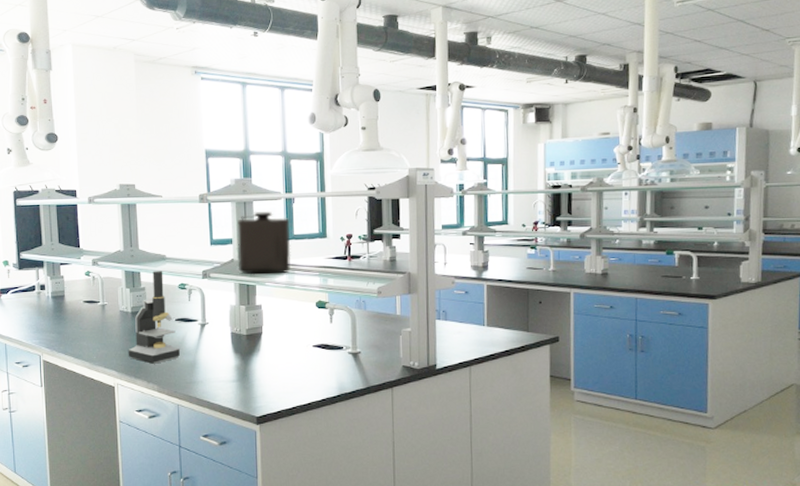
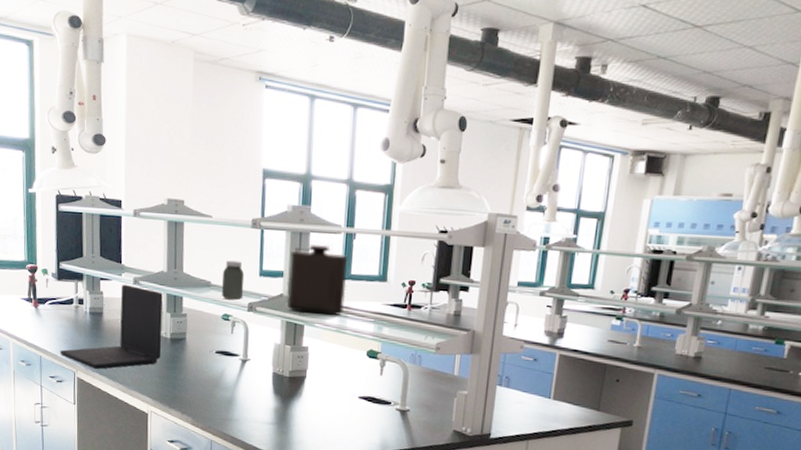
laptop: none [24,266,124,349] -> present [60,284,163,369]
microscope: present [128,271,180,364] -> none [164,297,218,396]
jar: none [175,234,197,270] -> present [222,260,245,301]

